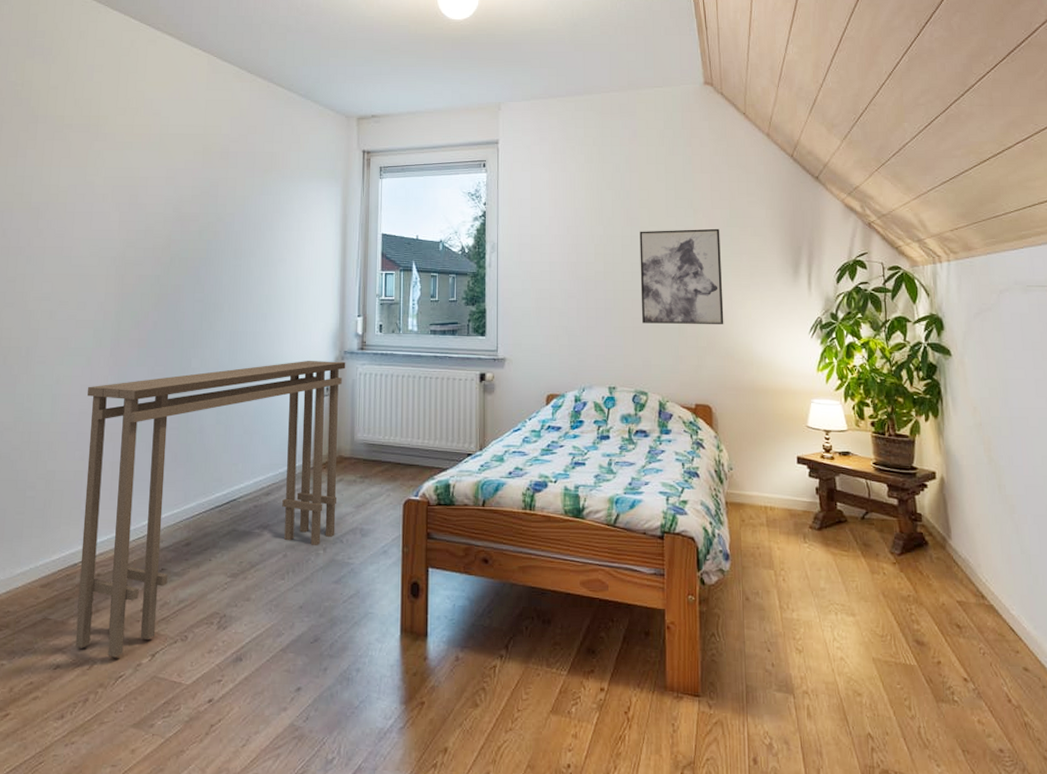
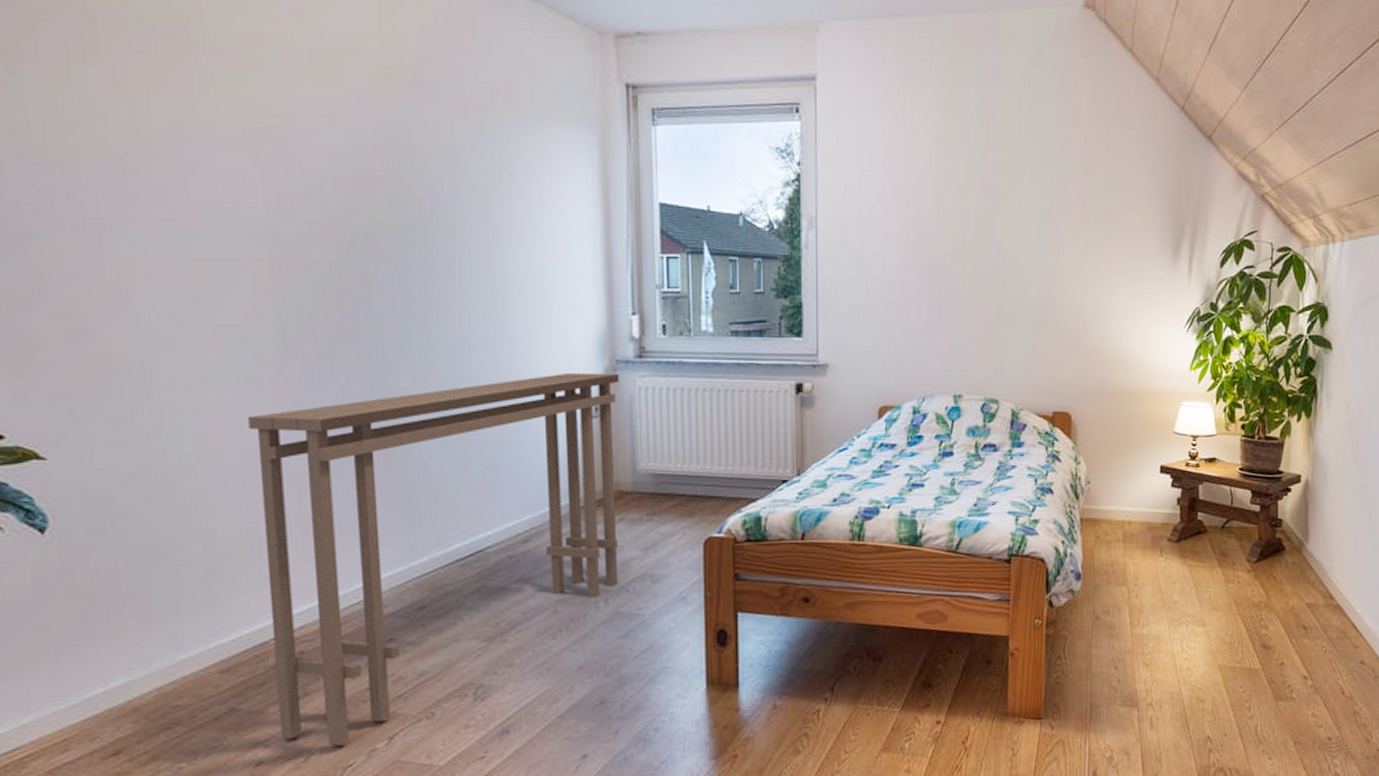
wall art: present [639,228,724,324] -> none [995,199,1092,318]

